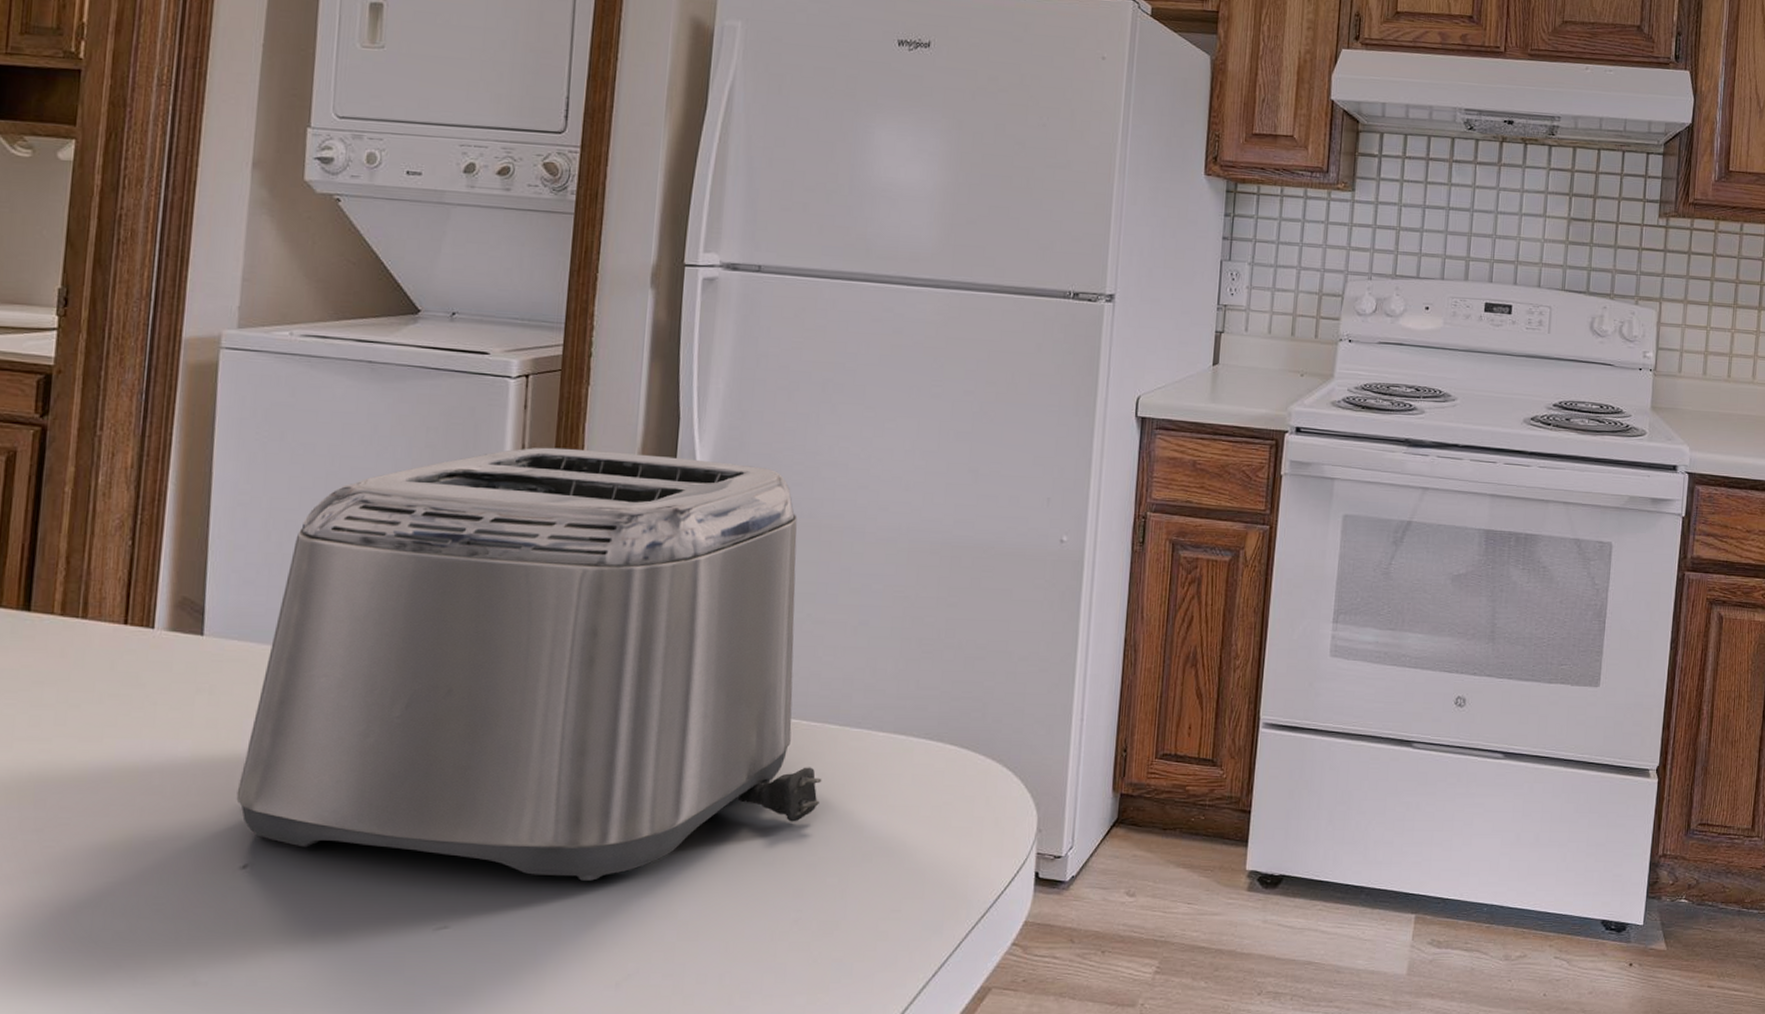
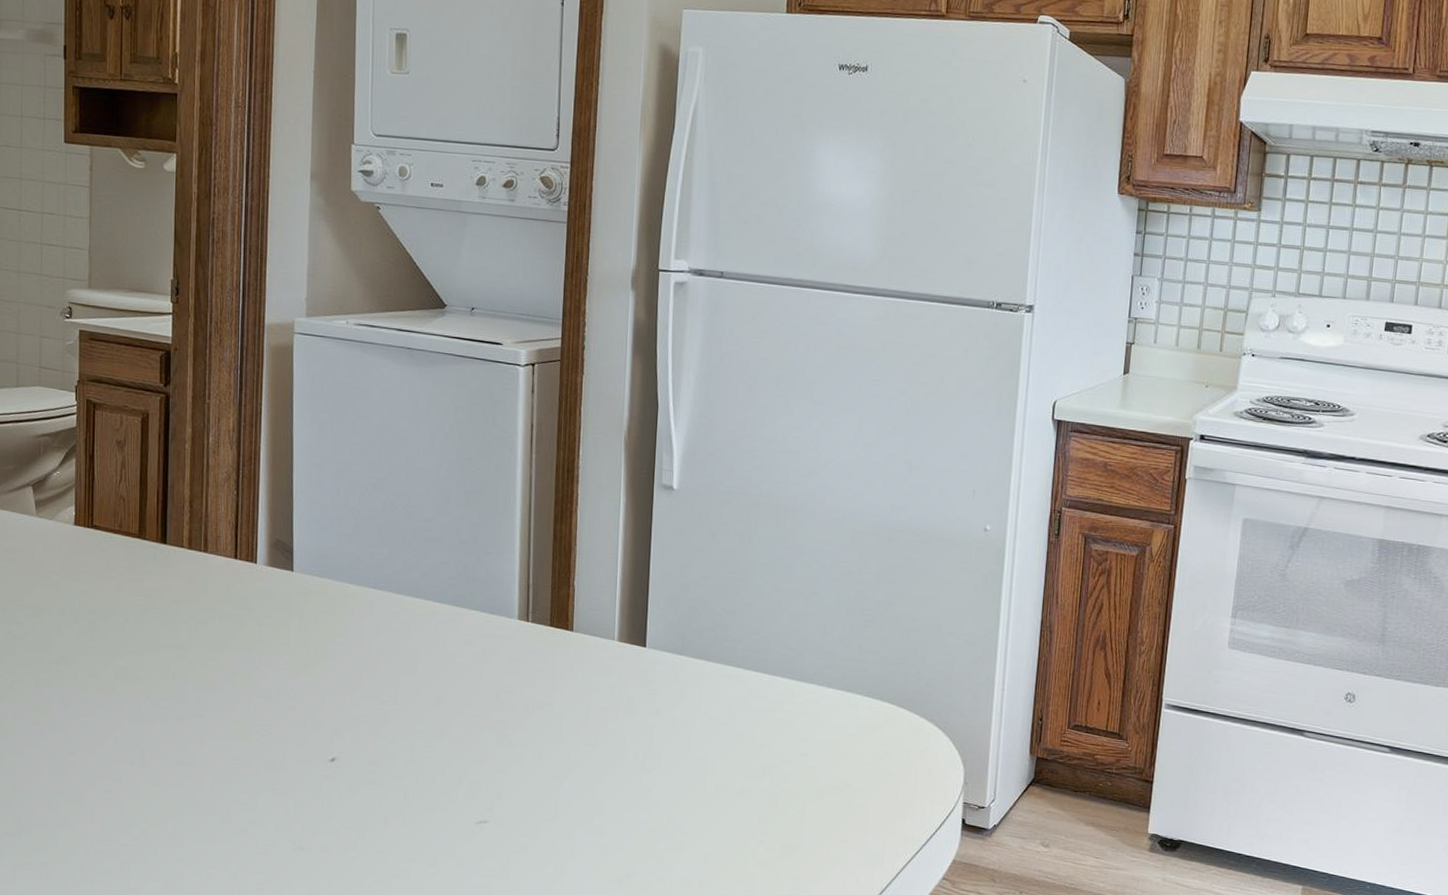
toaster: present [236,447,822,881] -> none [324,426,782,794]

